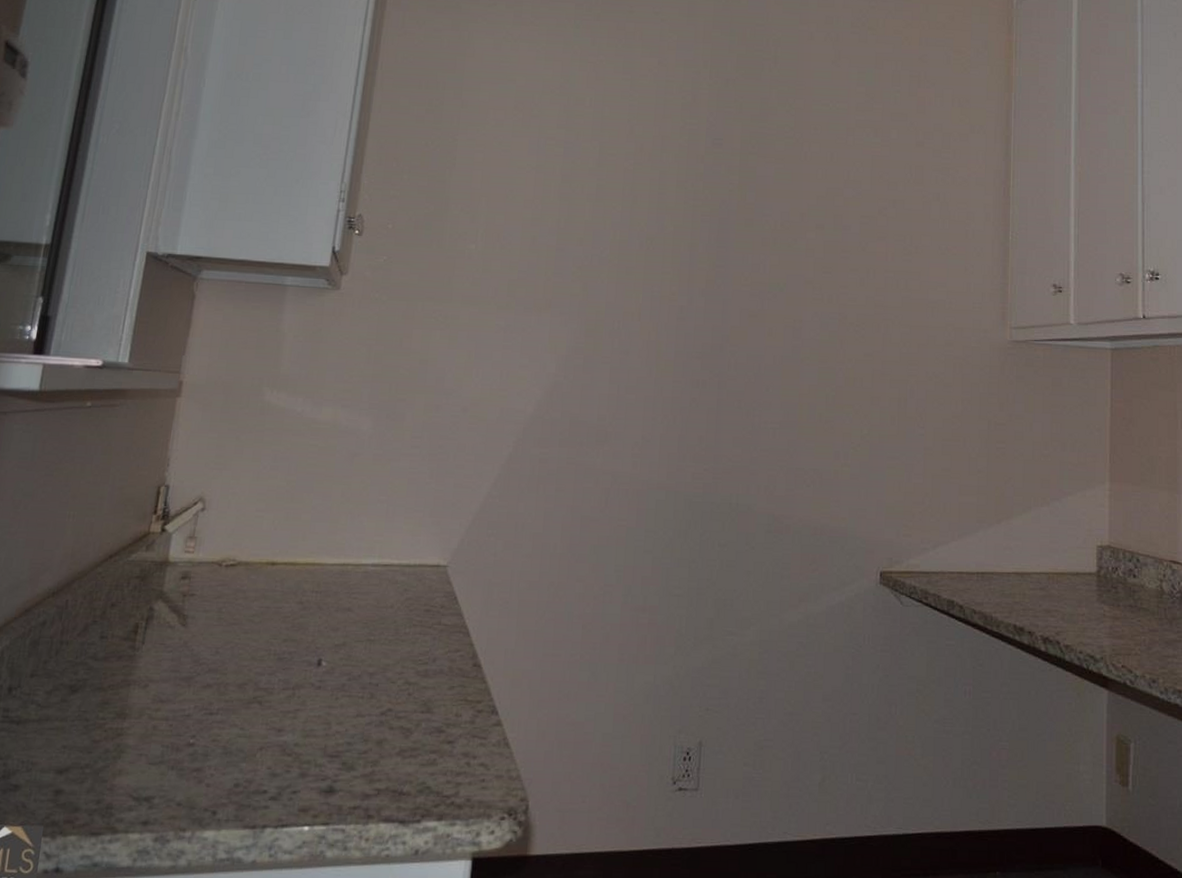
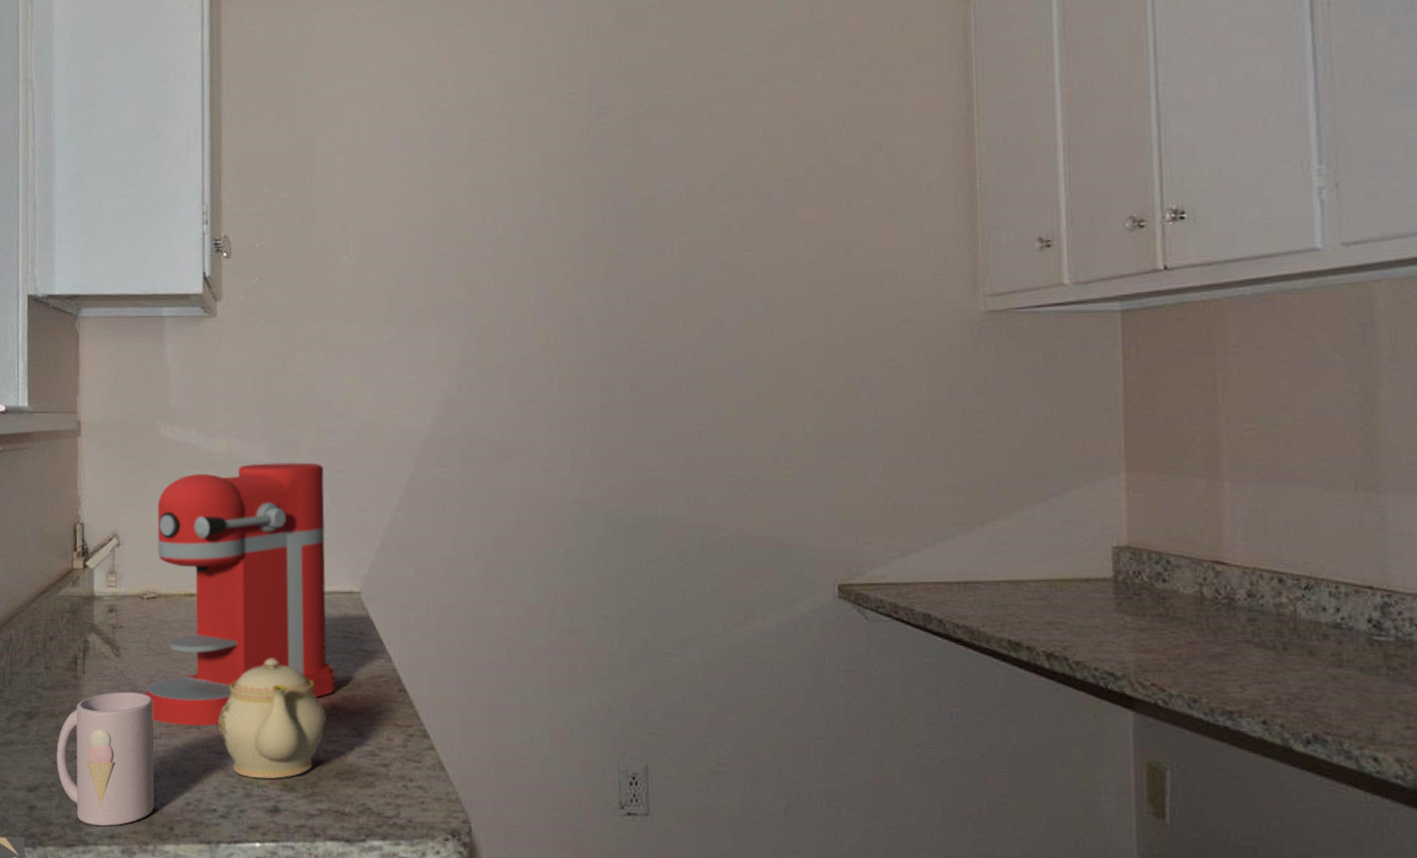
mug: none [95,663,215,812] -> present [56,691,155,827]
coffee maker: none [207,434,426,701] -> present [145,462,336,726]
teapot: none [281,630,397,758] -> present [217,658,327,780]

